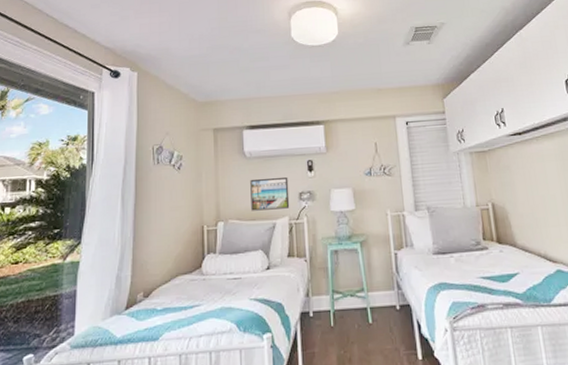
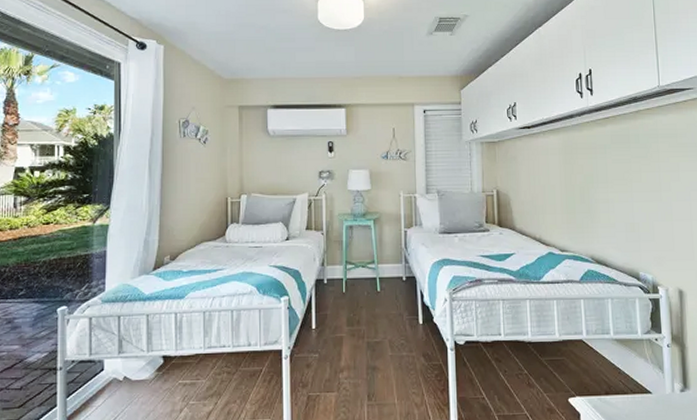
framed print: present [250,177,290,211] -> none [273,156,310,186]

